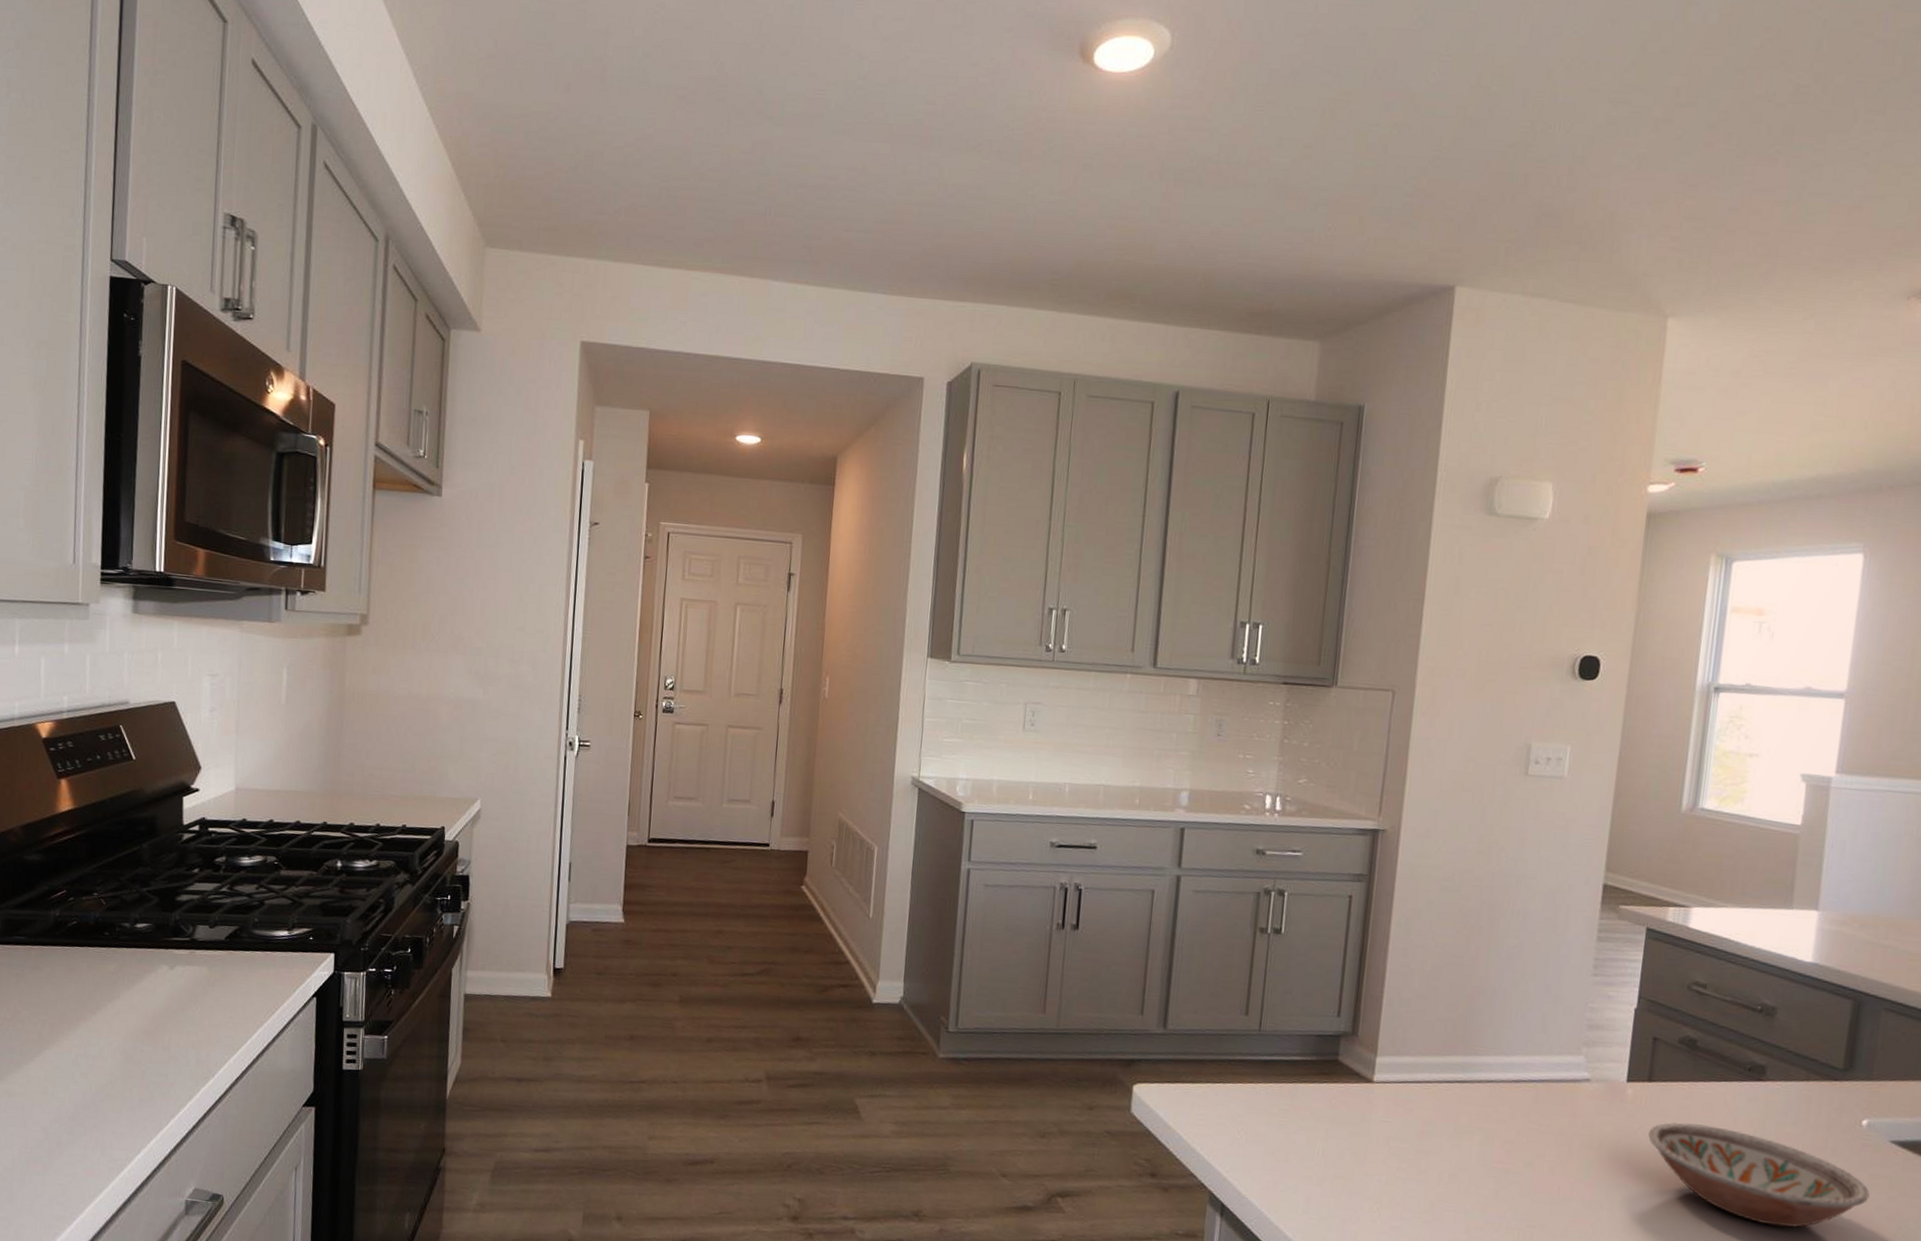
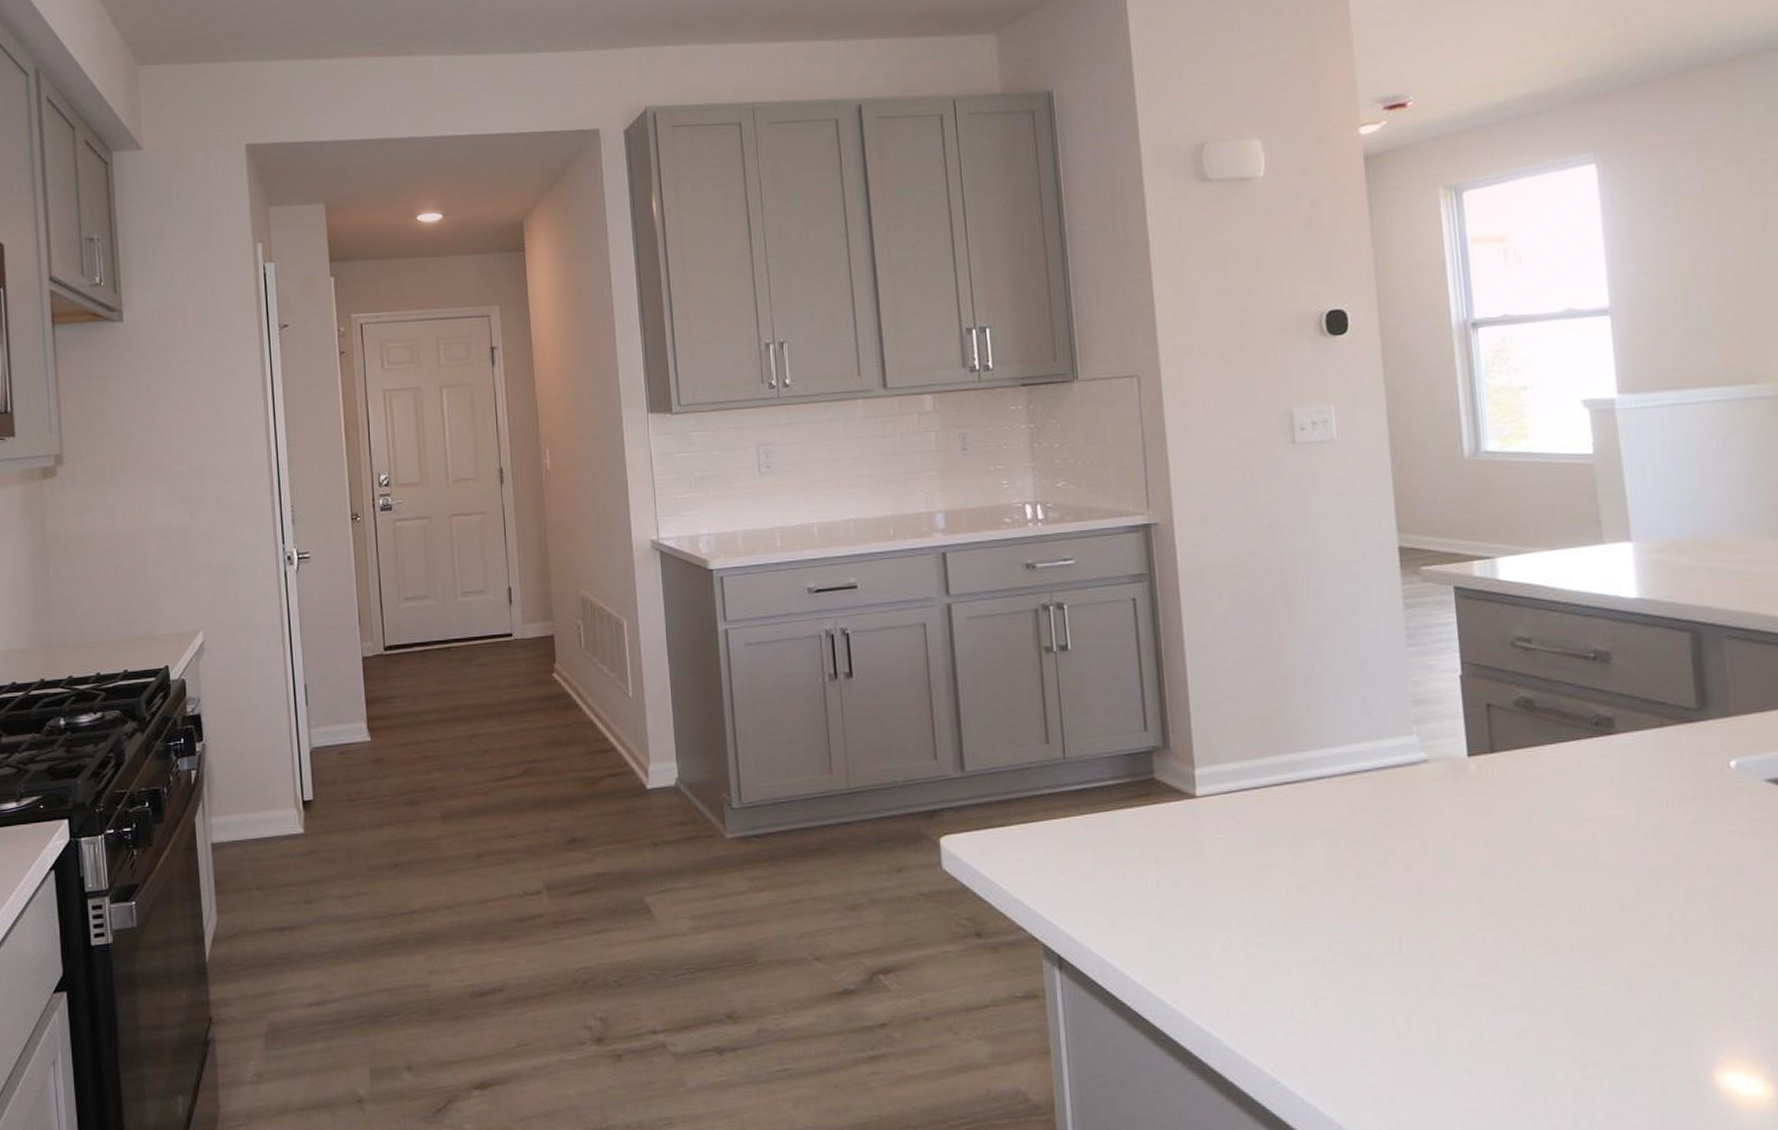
bowl: present [1648,1122,1870,1228] -> none [1503,792,1757,893]

